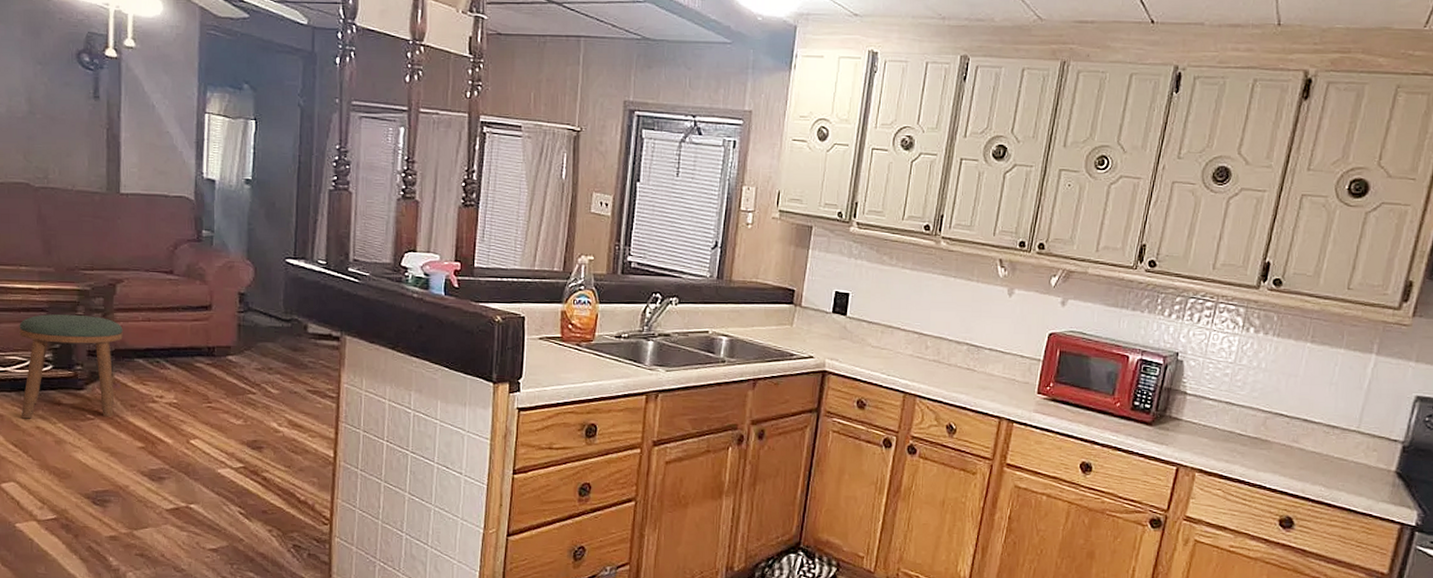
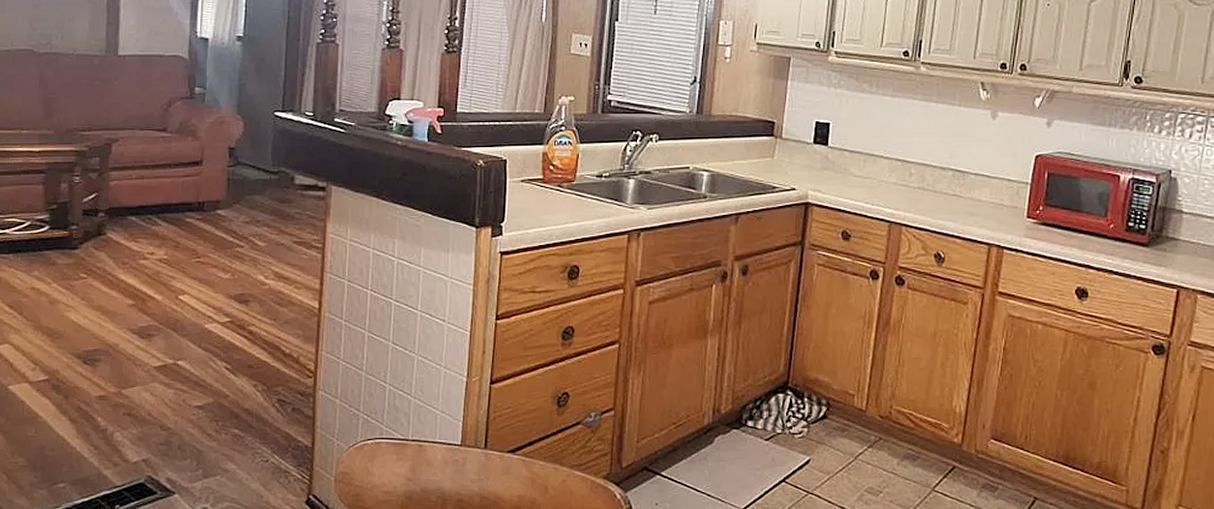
stool: present [19,314,123,419] -> none [17,175,117,280]

